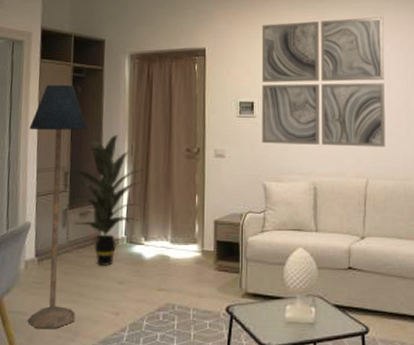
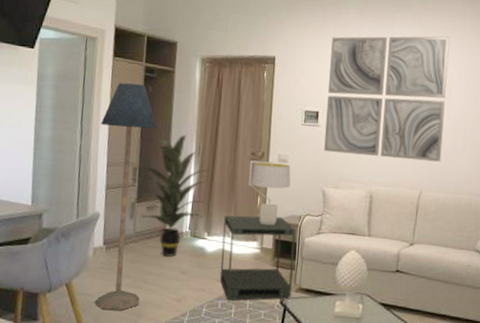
side table: none [160,216,238,312] -> present [219,215,296,301]
table lamp: none [185,157,230,225] -> present [249,160,291,225]

